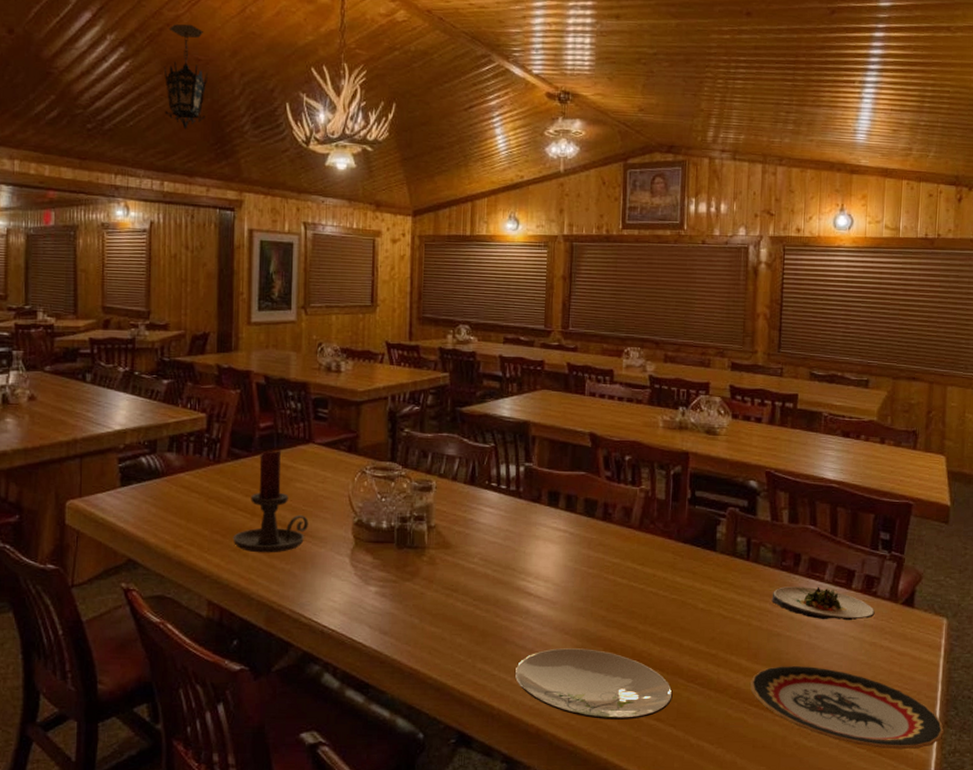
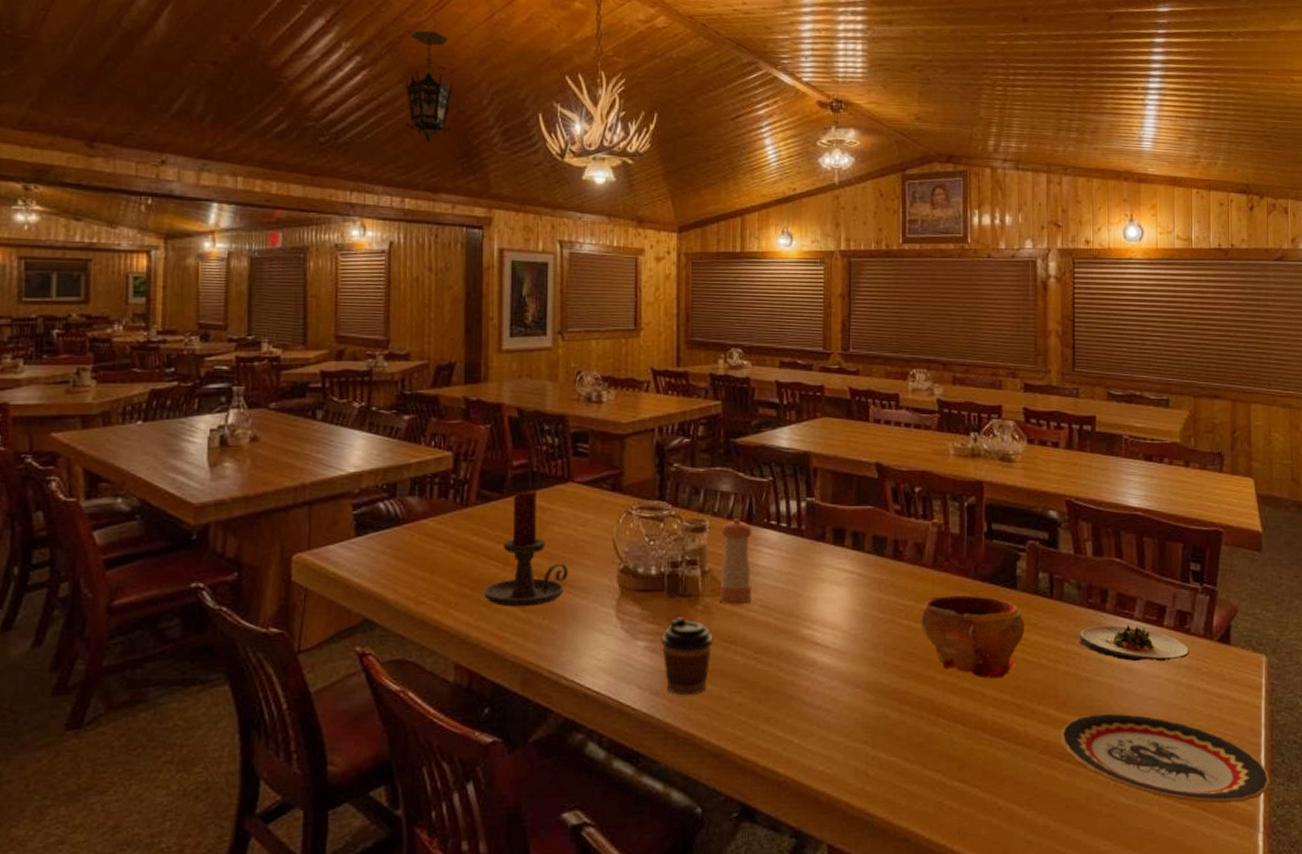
coffee cup: none [390,566,437,636] -> present [661,617,713,696]
pepper shaker: none [443,480,475,558] -> present [719,519,752,605]
plate: present [514,648,673,719] -> none [802,703,976,783]
bowl: none [626,554,722,630] -> present [921,594,1024,679]

